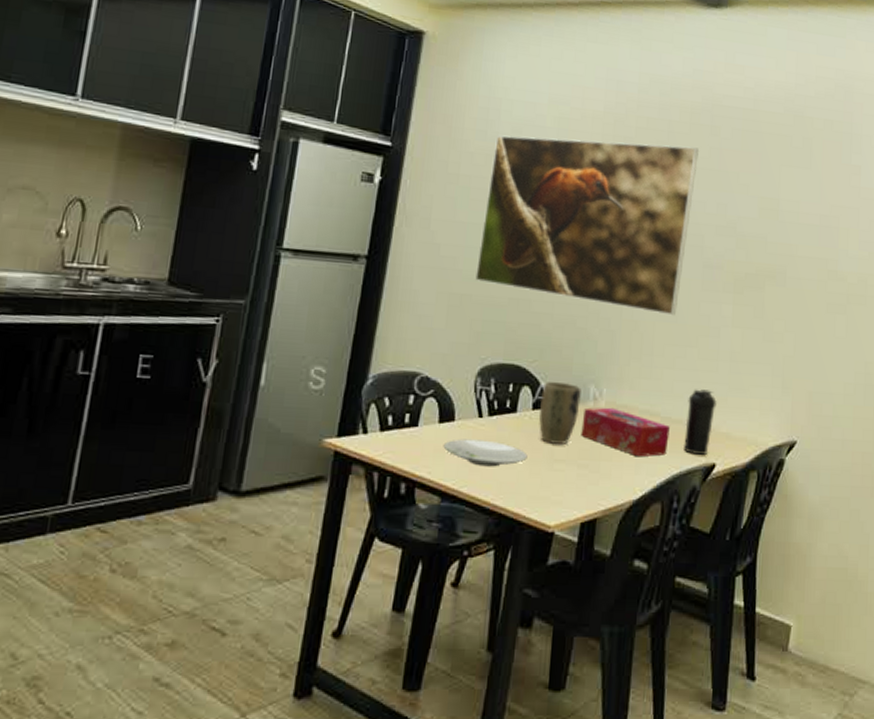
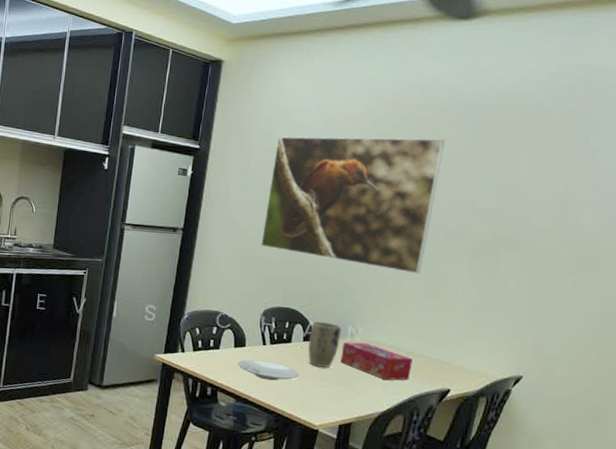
water bottle: present [684,389,717,455] -> none [423,331,453,382]

